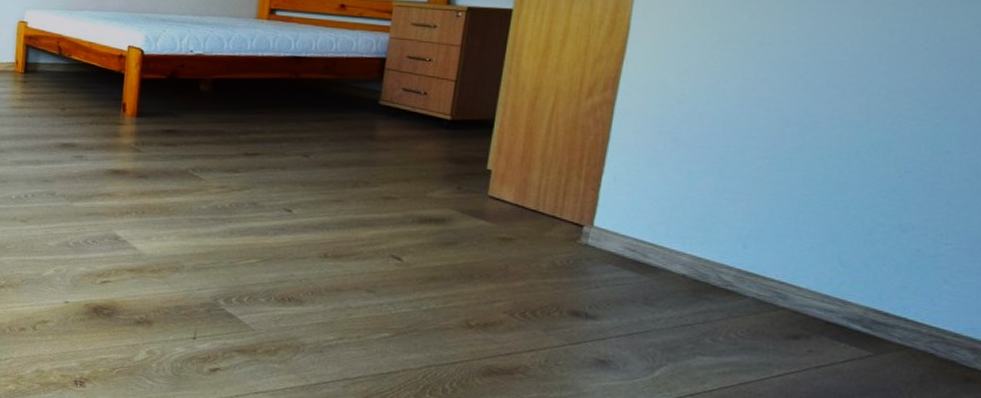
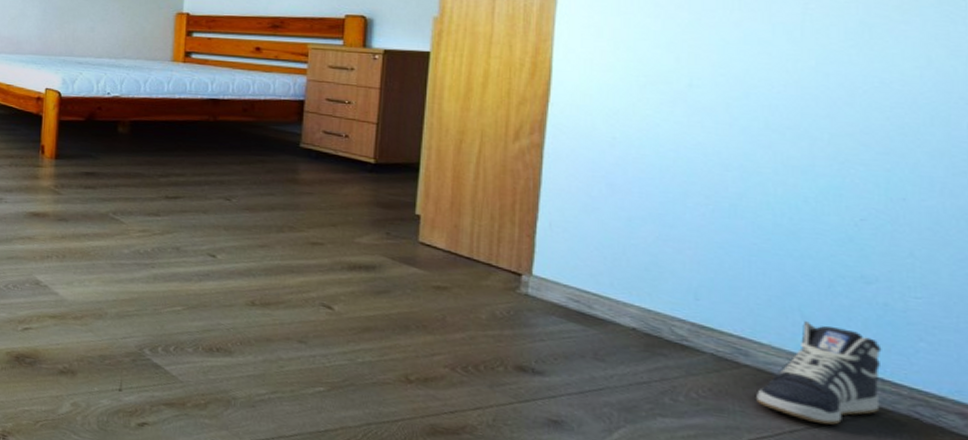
sneaker: none [789,267,909,361] -> present [757,321,882,425]

